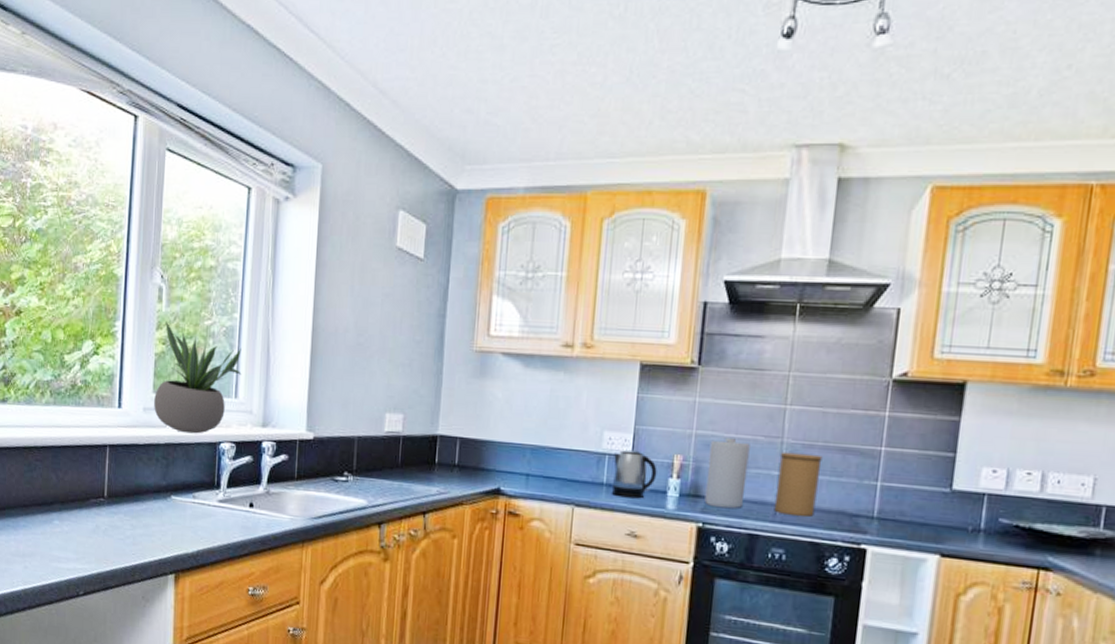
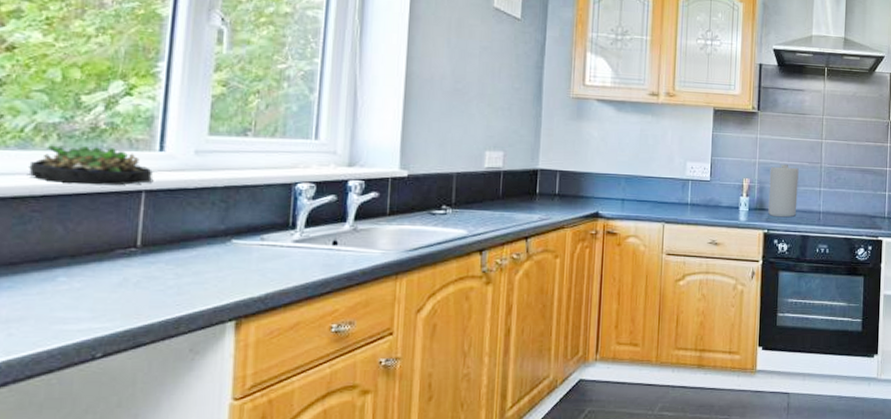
succulent plant: none [32,401,115,439] -> present [26,145,154,186]
potted plant: present [153,322,242,434] -> none [208,64,323,176]
kettle: present [612,449,657,499] -> none [696,175,731,214]
canister: present [774,452,823,518] -> none [818,173,849,221]

